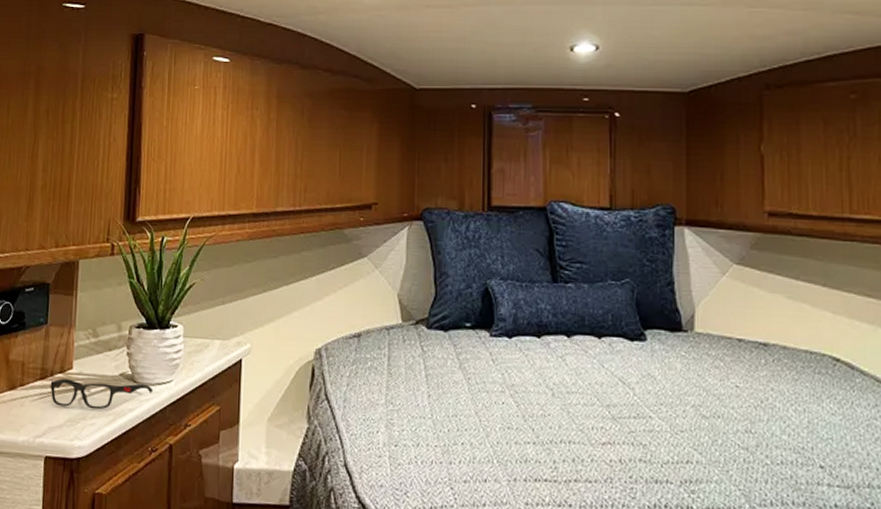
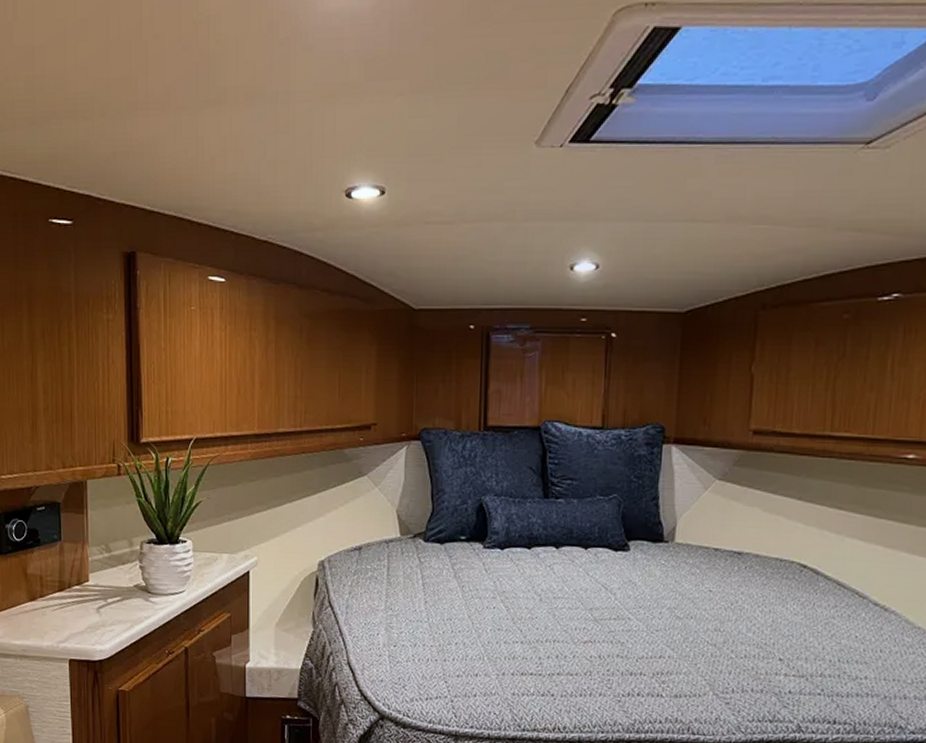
sunglasses: present [50,378,154,410] -> none [69,590,167,618]

